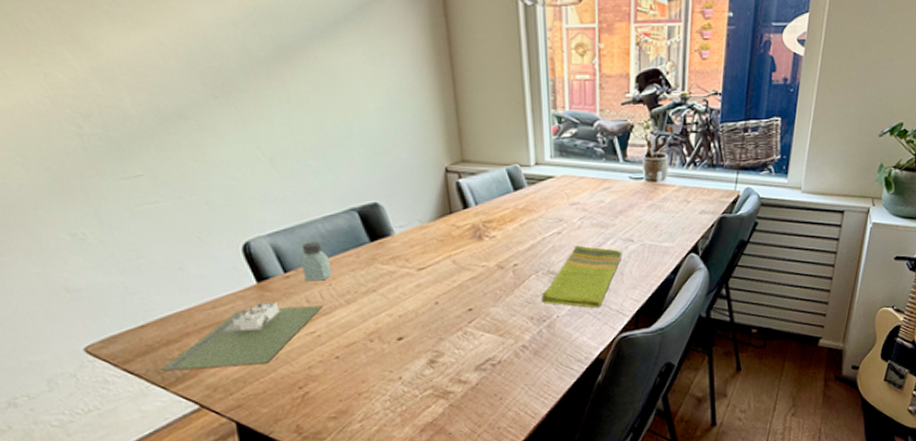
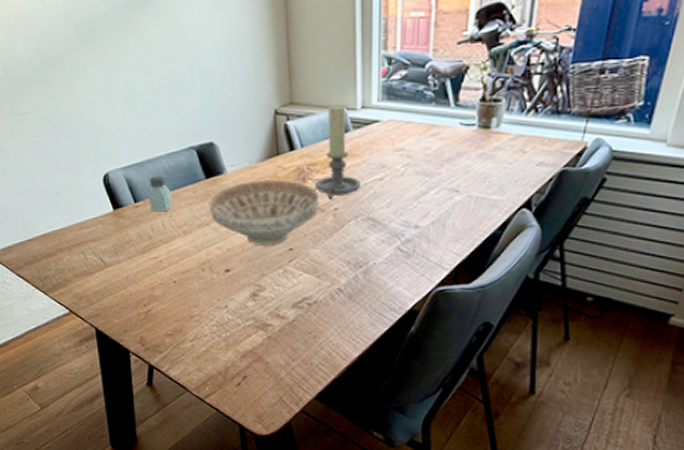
architectural model: present [161,302,322,371] -> none [42,228,164,281]
decorative bowl: none [375,238,498,309] -> present [209,179,319,246]
candle holder: none [491,161,539,256] -> present [314,104,361,199]
dish towel: present [541,245,622,308] -> none [359,193,446,259]

